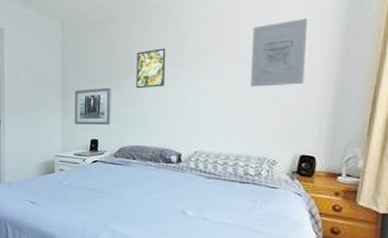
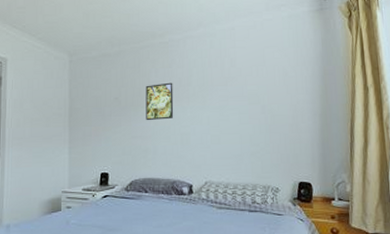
wall art: present [74,87,111,125] -> none [83,119,122,158]
wall art: present [250,18,308,87] -> none [249,61,295,120]

